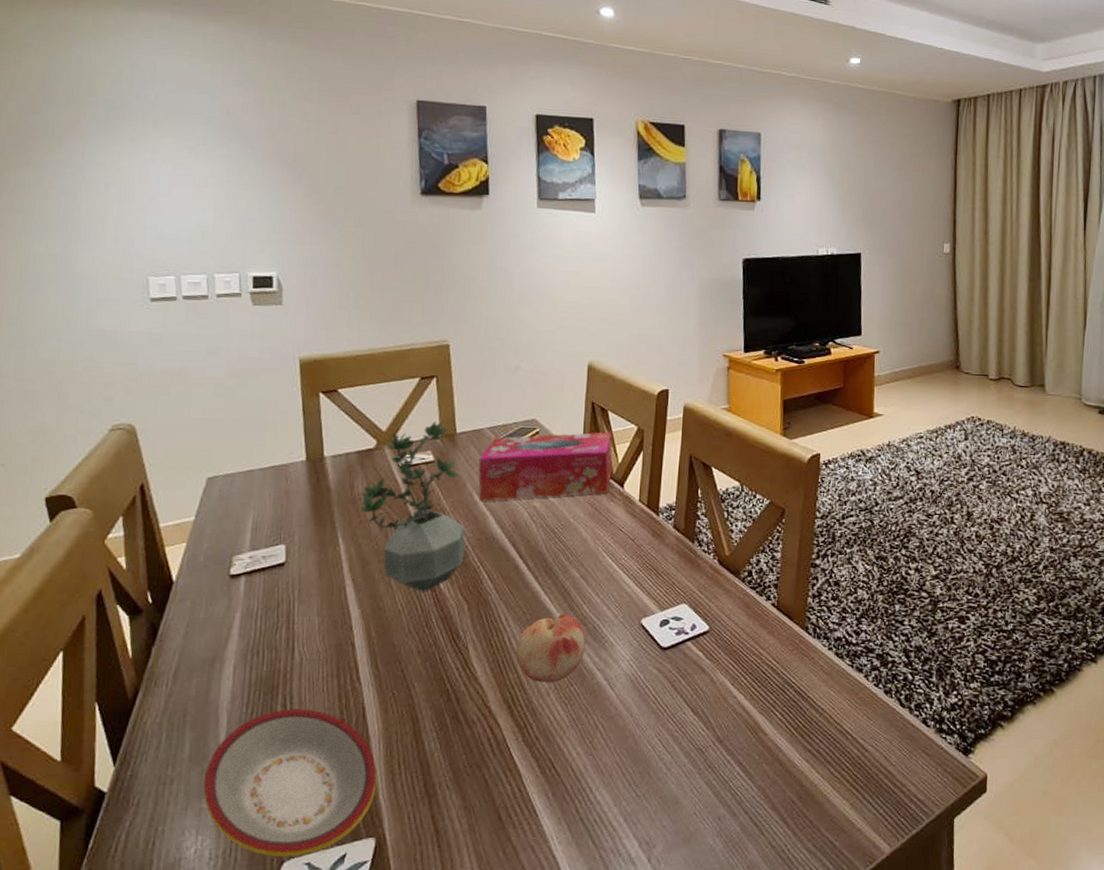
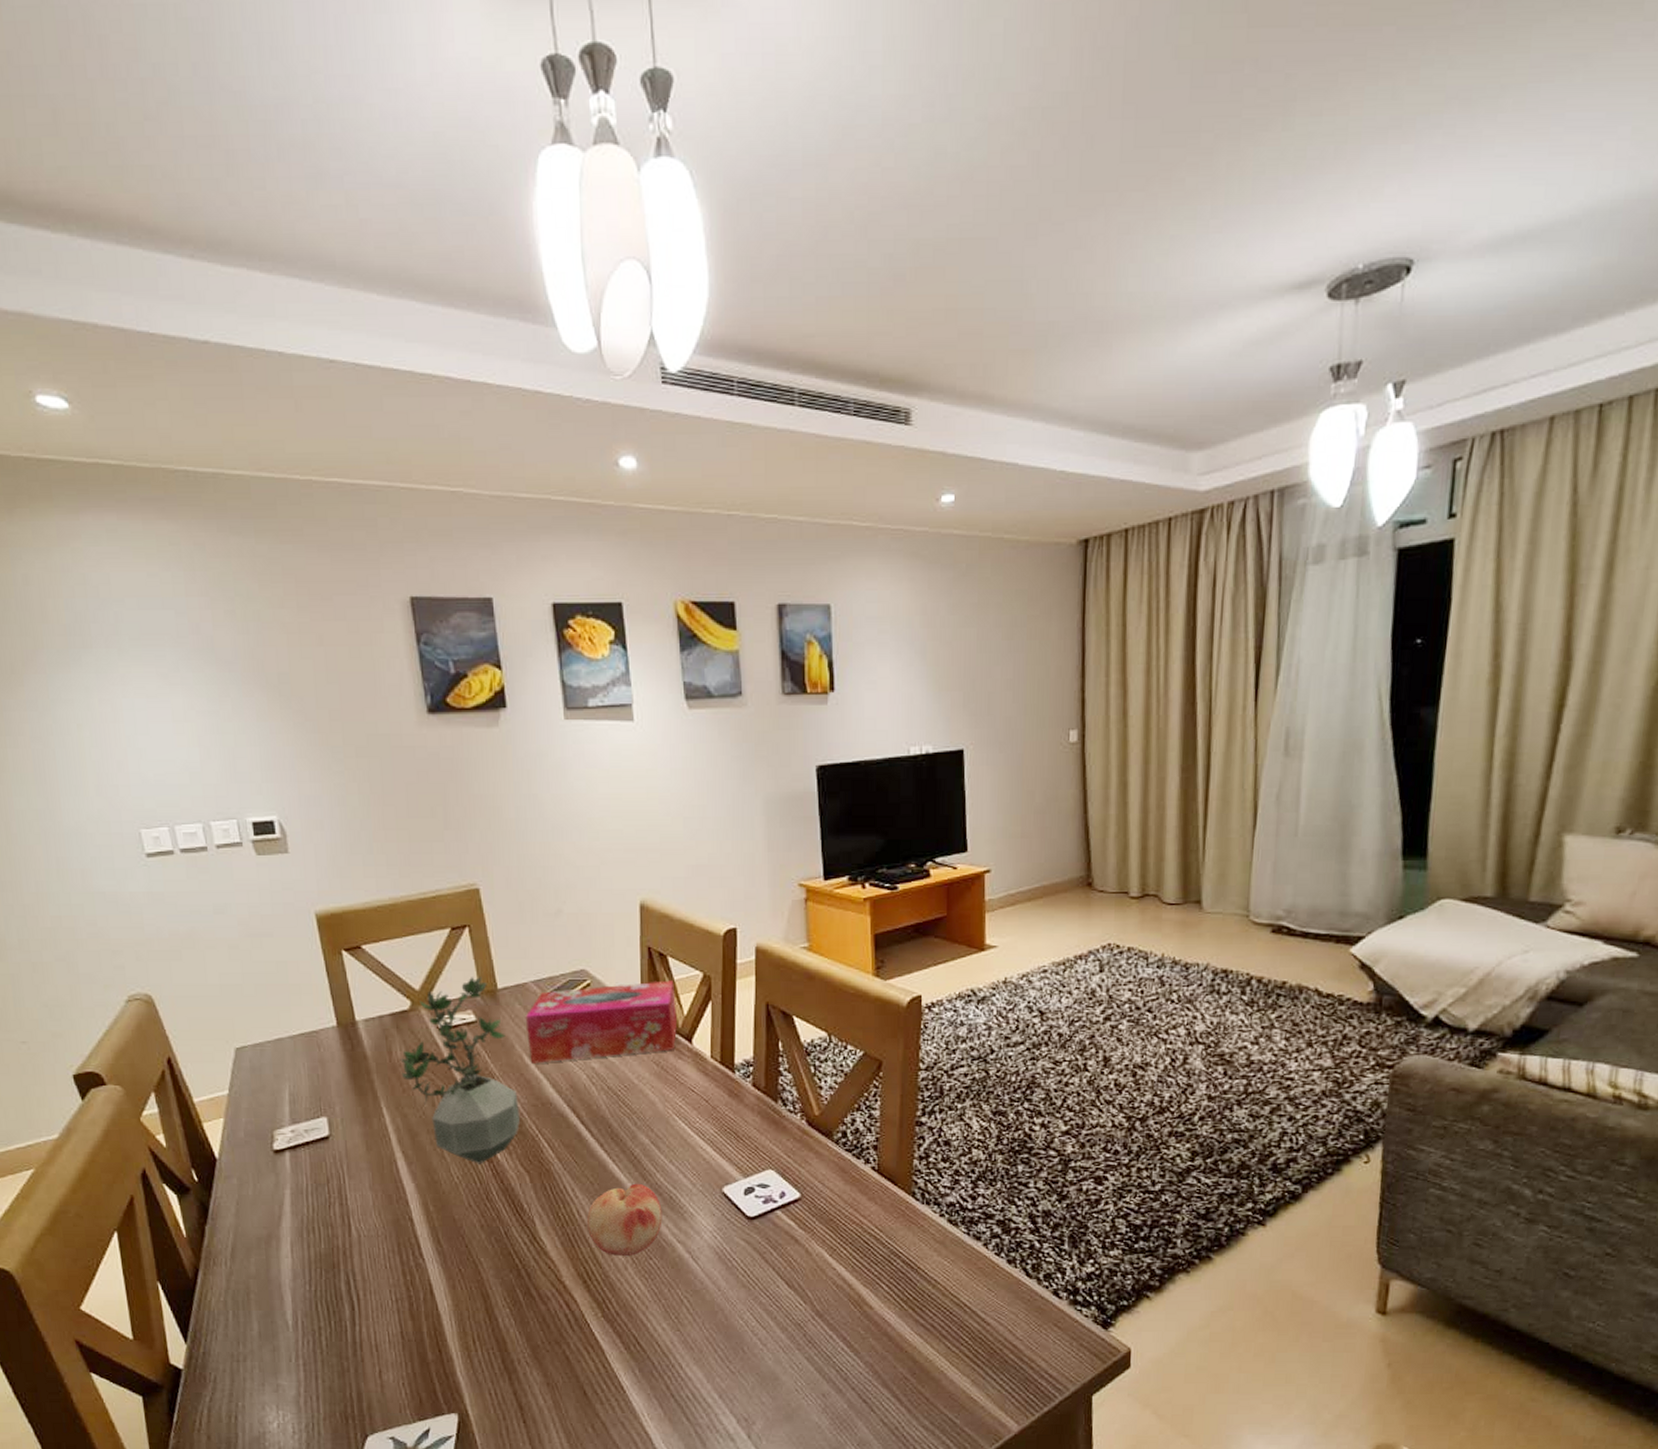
plate: present [203,709,377,857] -> none [277,1286,453,1432]

